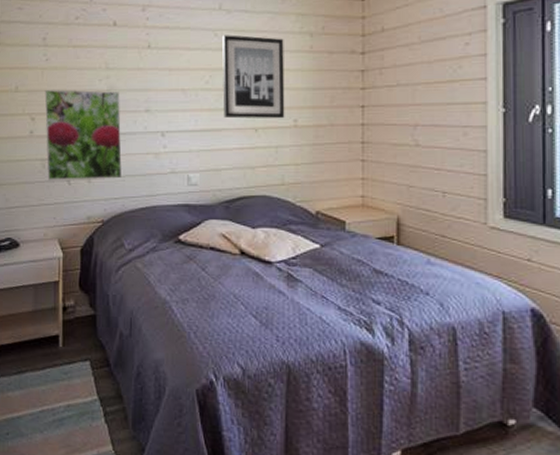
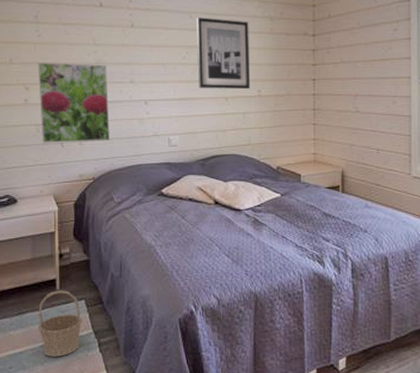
basket: none [38,348,86,425] -> present [38,290,82,357]

